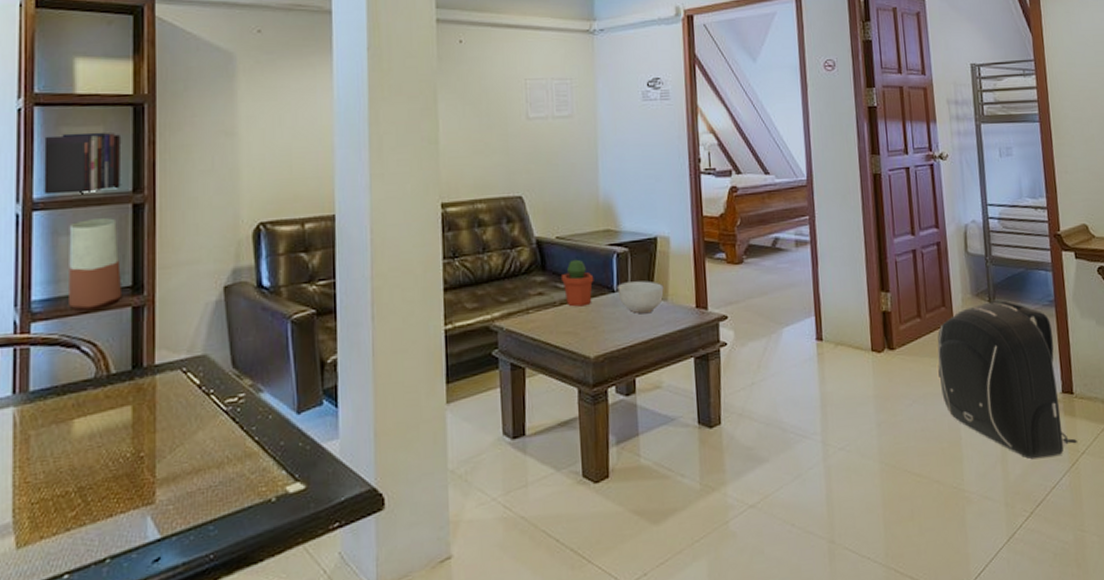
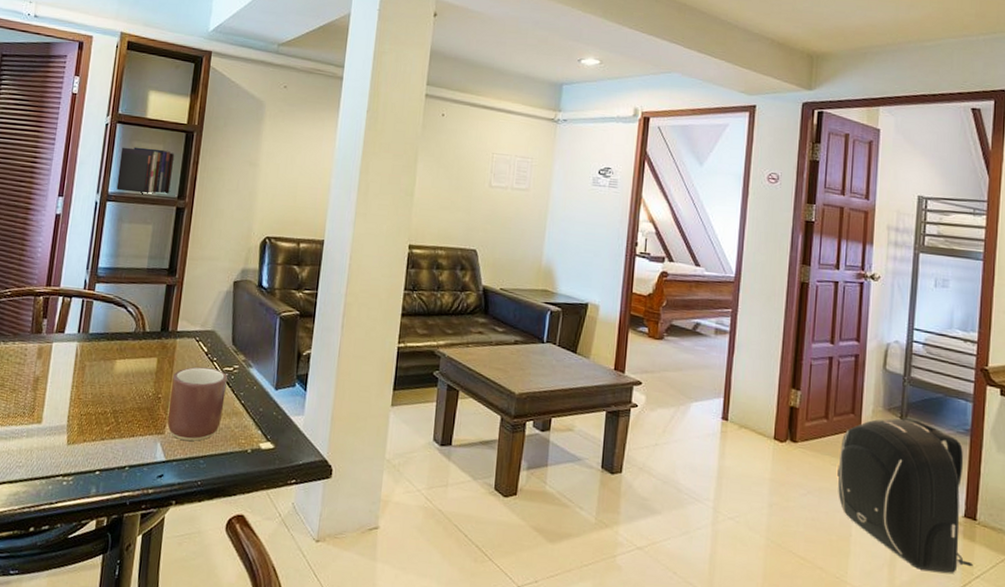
vase: present [69,218,123,312] -> none [123,213,164,283]
mug: none [156,403,232,507] -> present [167,366,227,442]
succulent plant: present [560,259,594,307] -> none [499,309,528,350]
bowl: present [617,280,664,314] -> none [546,336,588,367]

